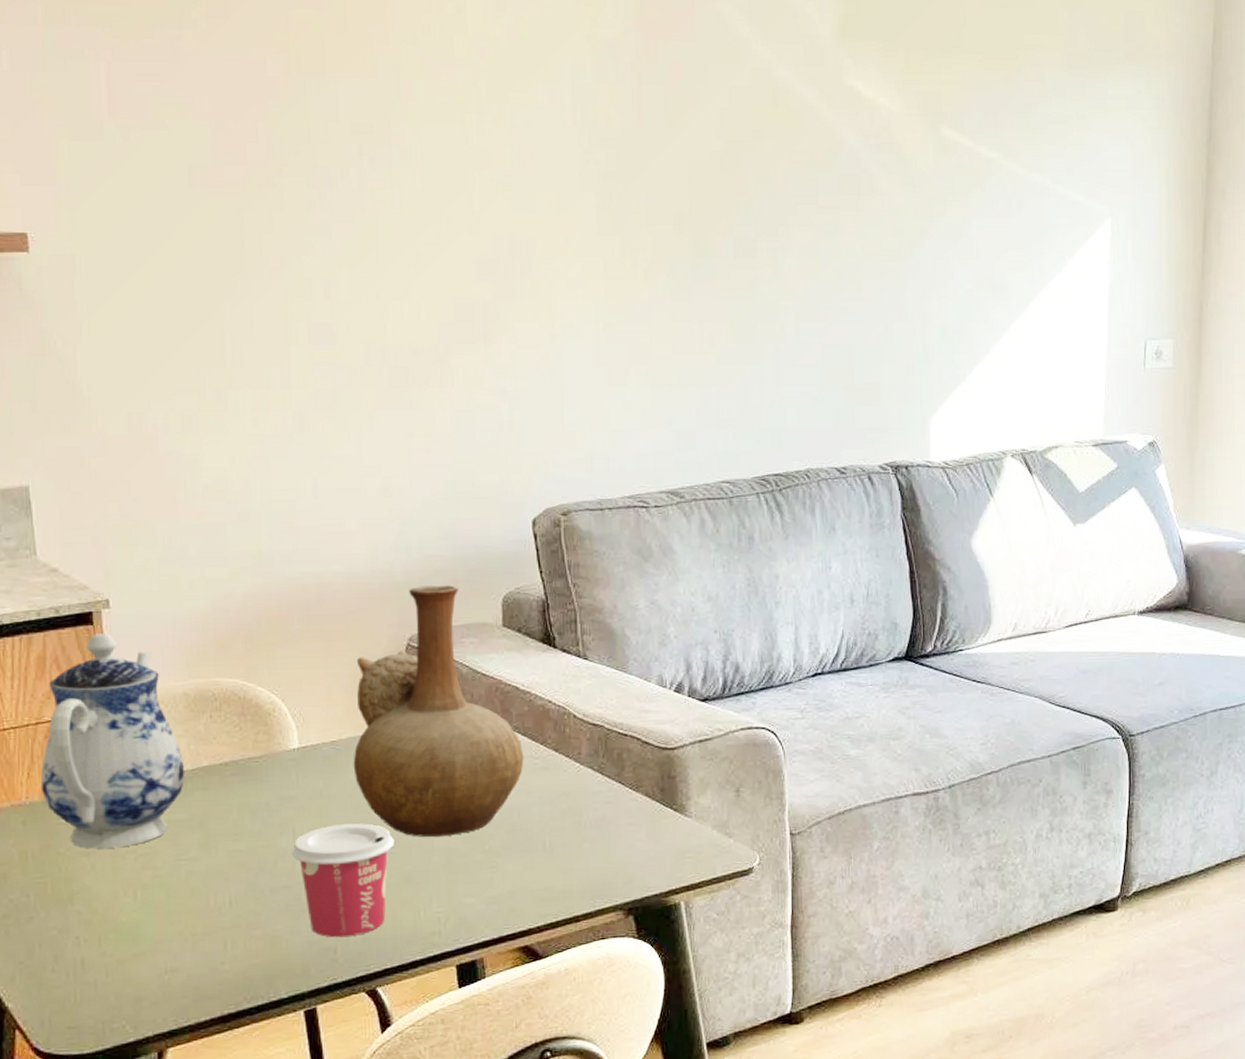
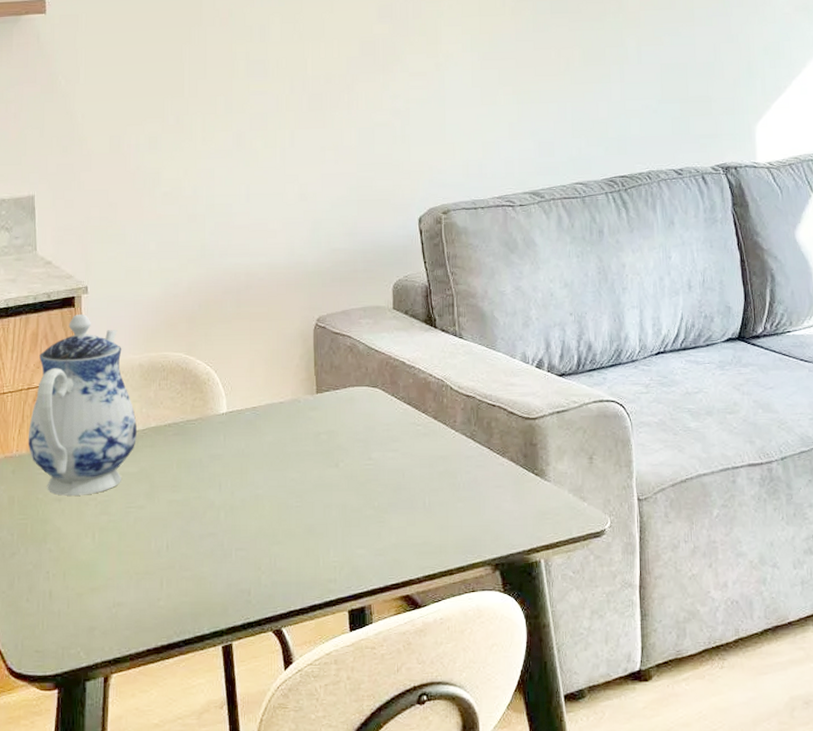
cup: present [290,823,394,938] -> none [217,480,300,581]
vase: present [353,585,524,837] -> none [269,274,409,493]

